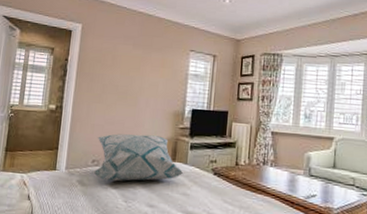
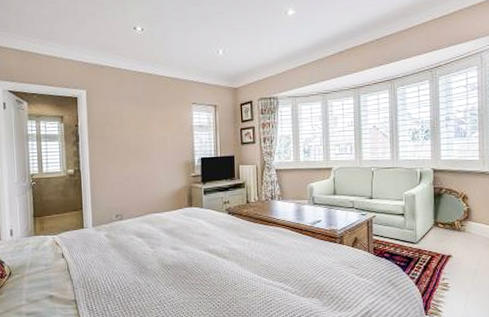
decorative pillow: present [93,133,184,182] -> none [117,186,201,232]

